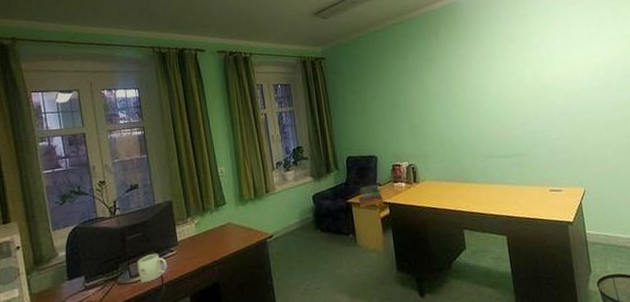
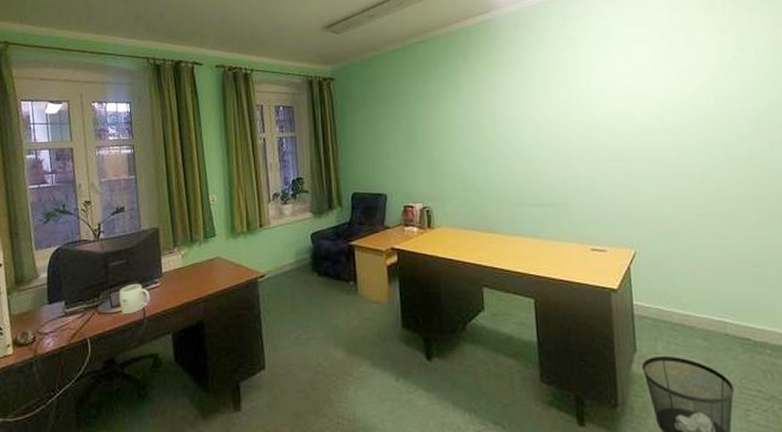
books: present [358,184,384,208] -> none [362,226,391,252]

